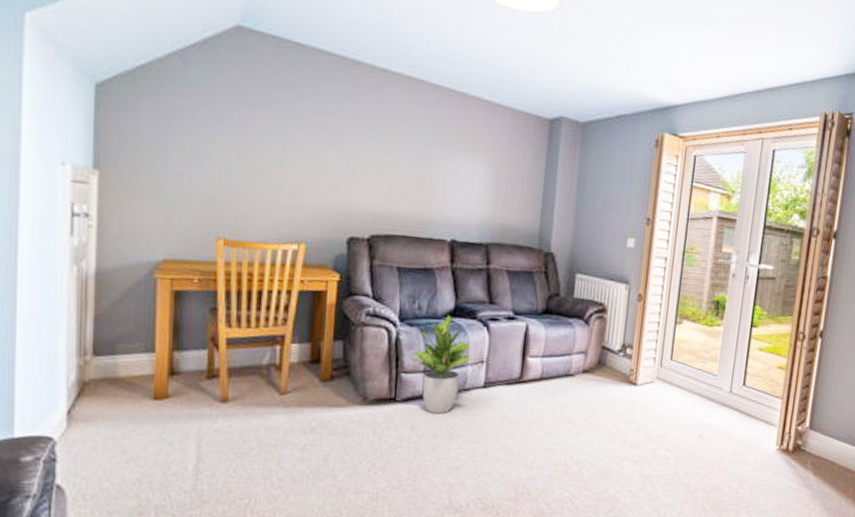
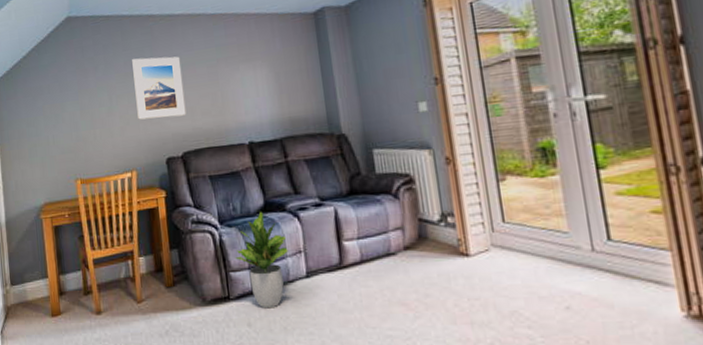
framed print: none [319,109,388,193] -> present [132,56,186,120]

